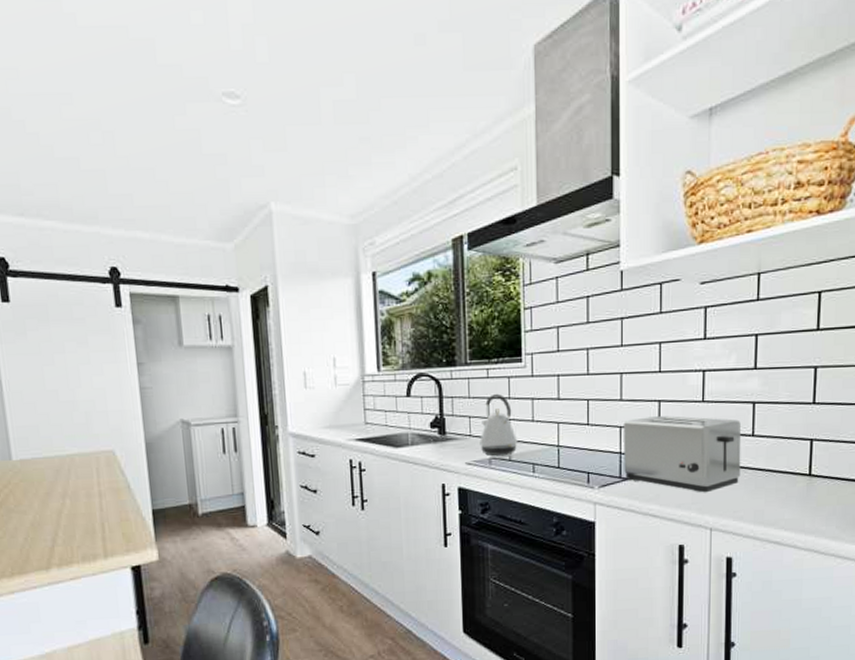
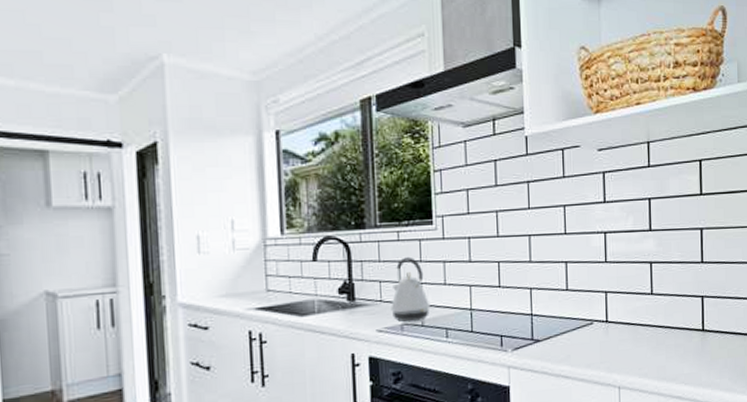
toaster: present [623,415,742,493] -> none [533,276,643,352]

